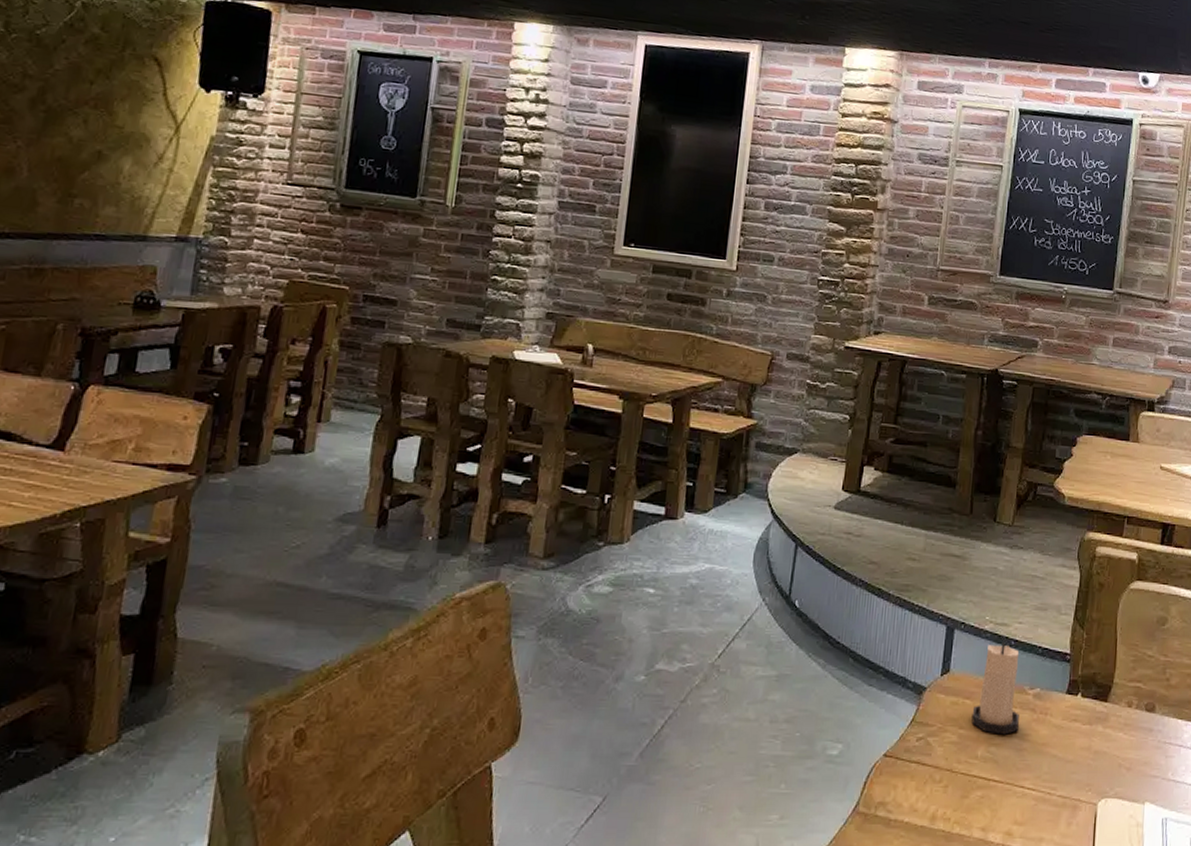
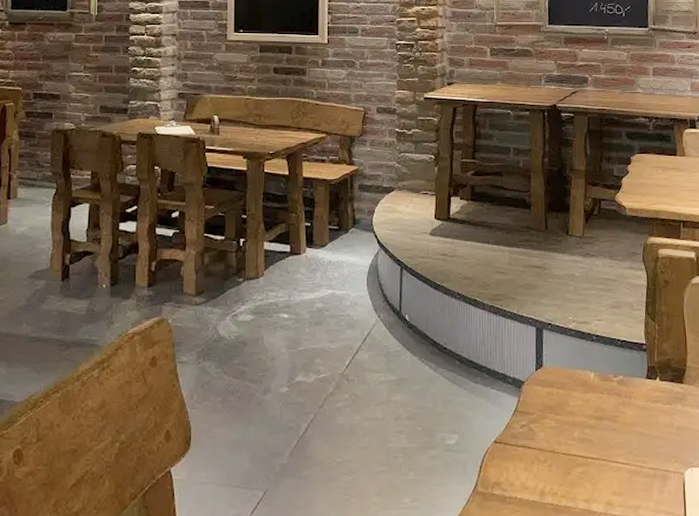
candle: present [971,641,1020,735] -> none [566,337,608,418]

